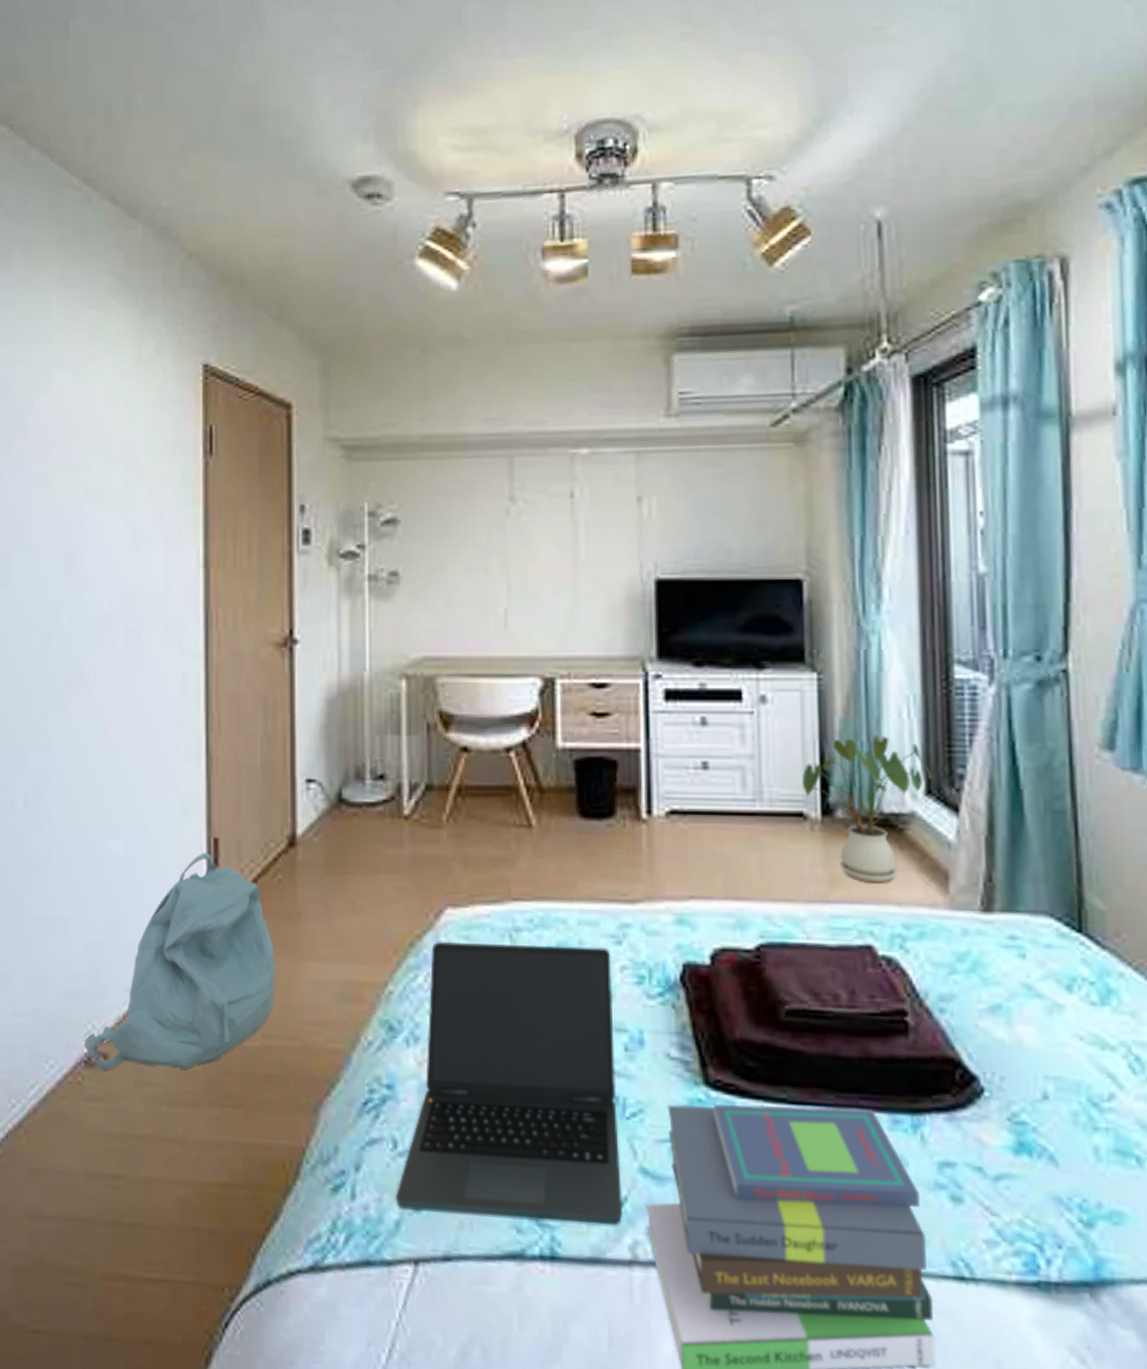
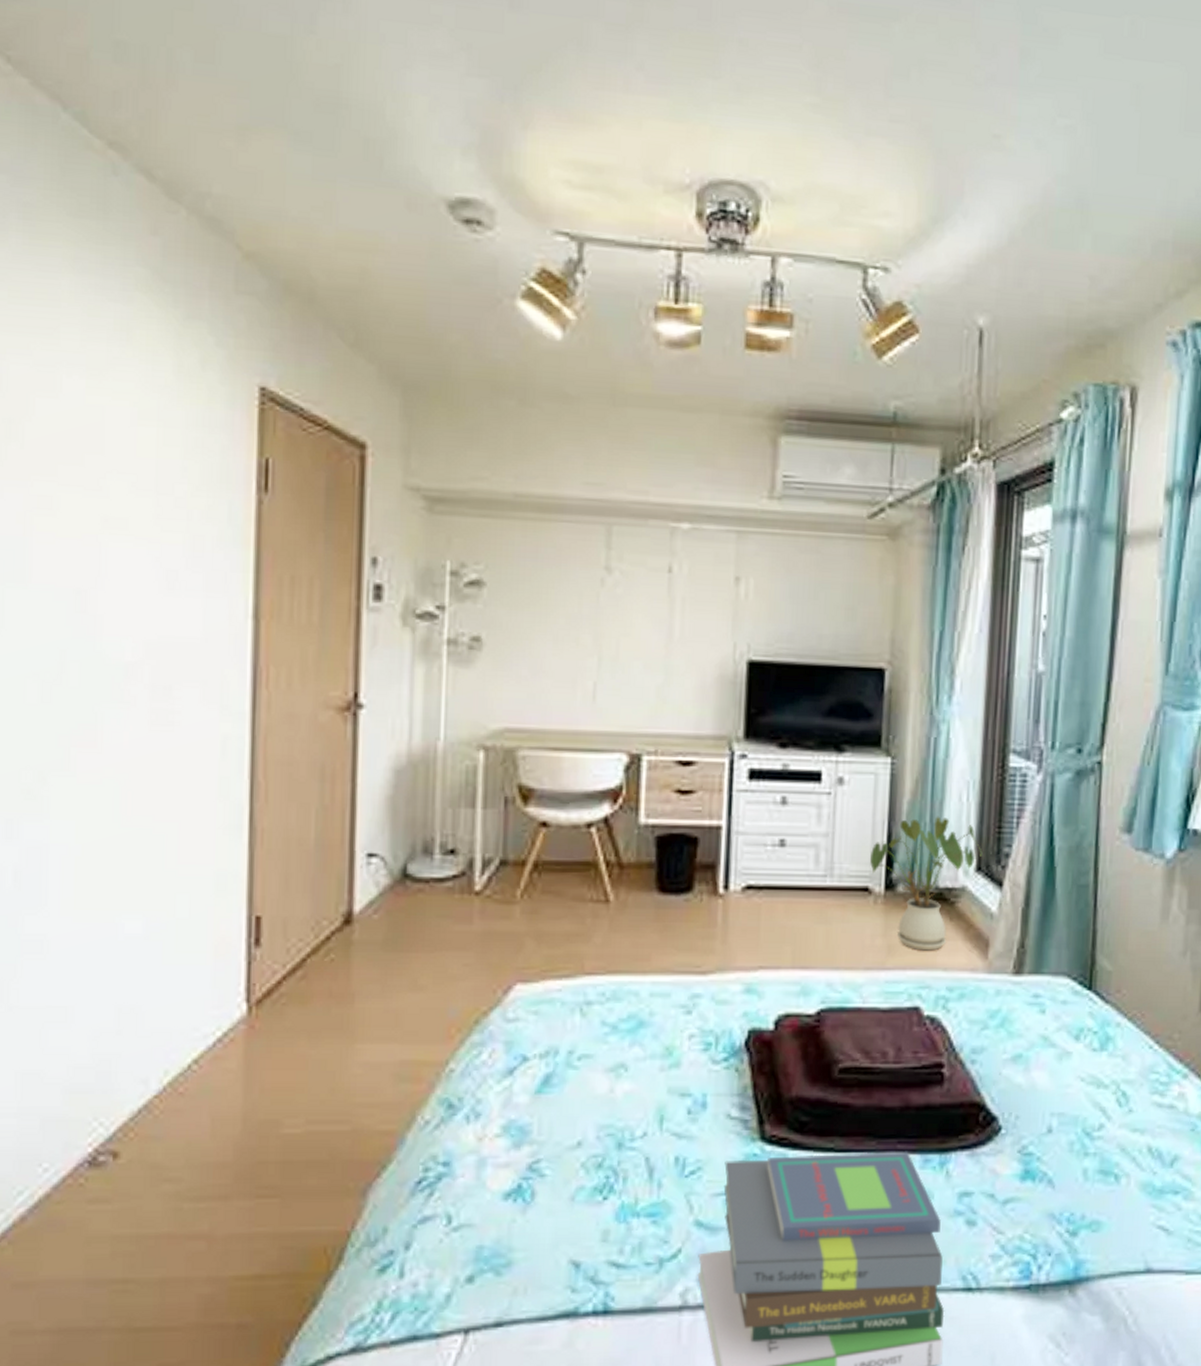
backpack: present [82,853,276,1071] -> none [86,932,324,1171]
laptop: present [395,941,623,1225] -> none [447,1017,681,1282]

